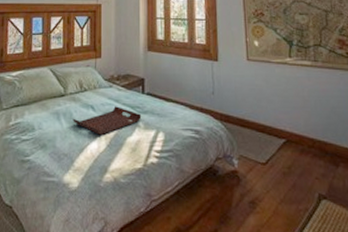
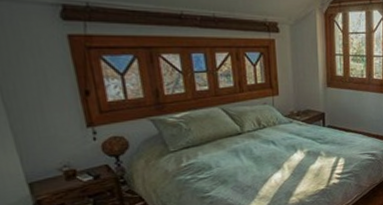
serving tray: present [73,106,142,136] -> none [253,139,323,167]

